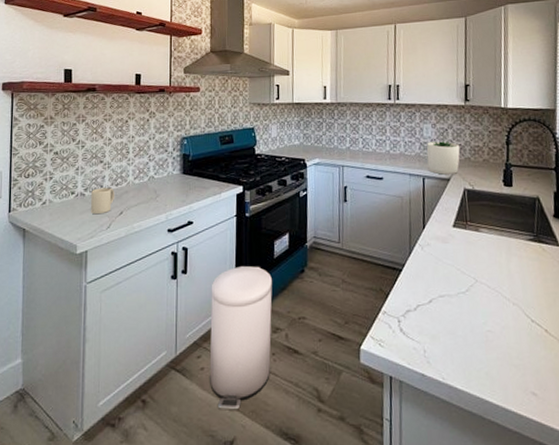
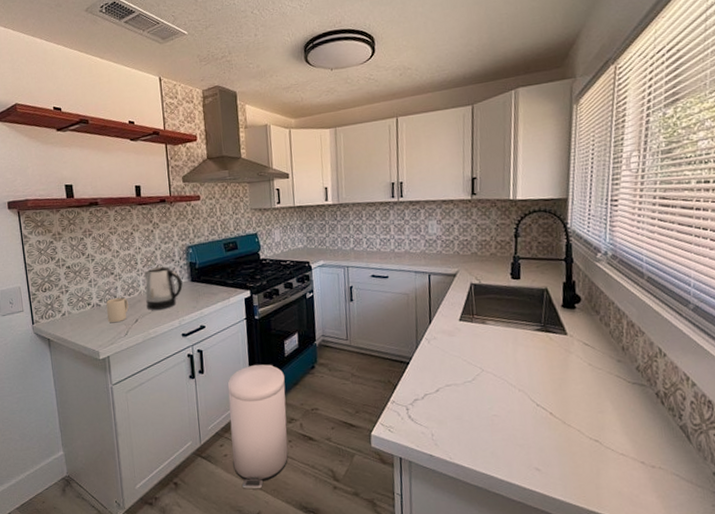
kettle: none [134,156,174,202] -> present [144,266,183,310]
planter: present [426,141,460,175] -> none [432,237,467,271]

